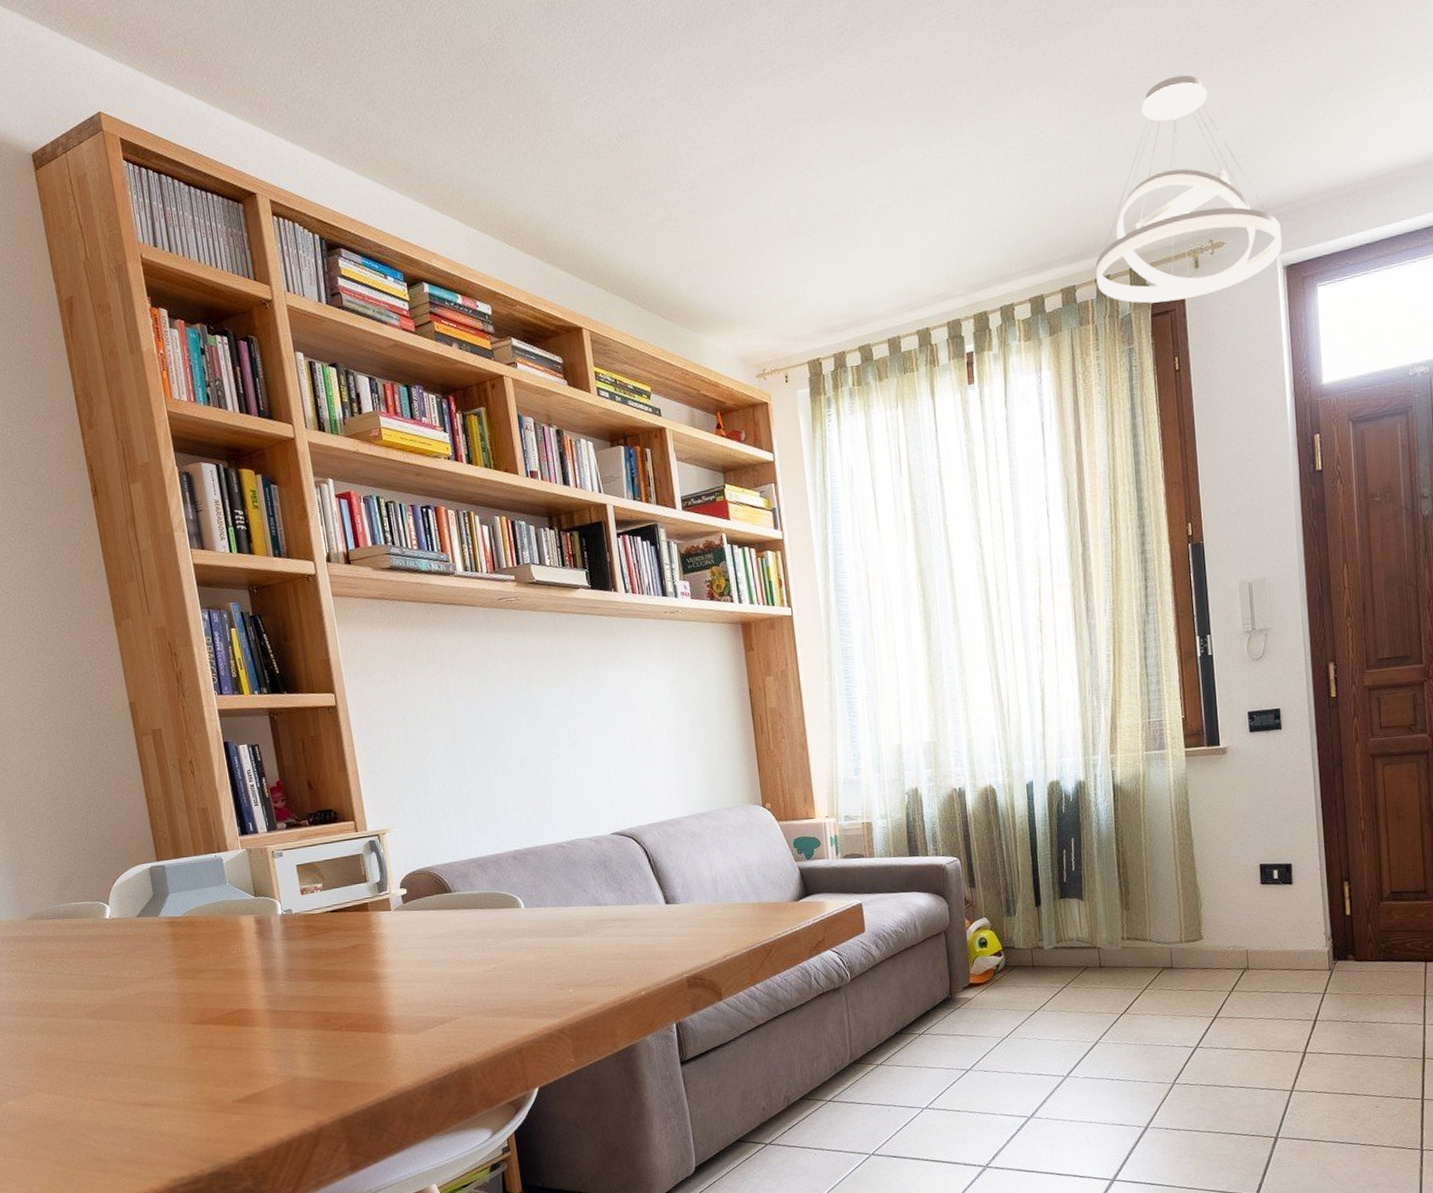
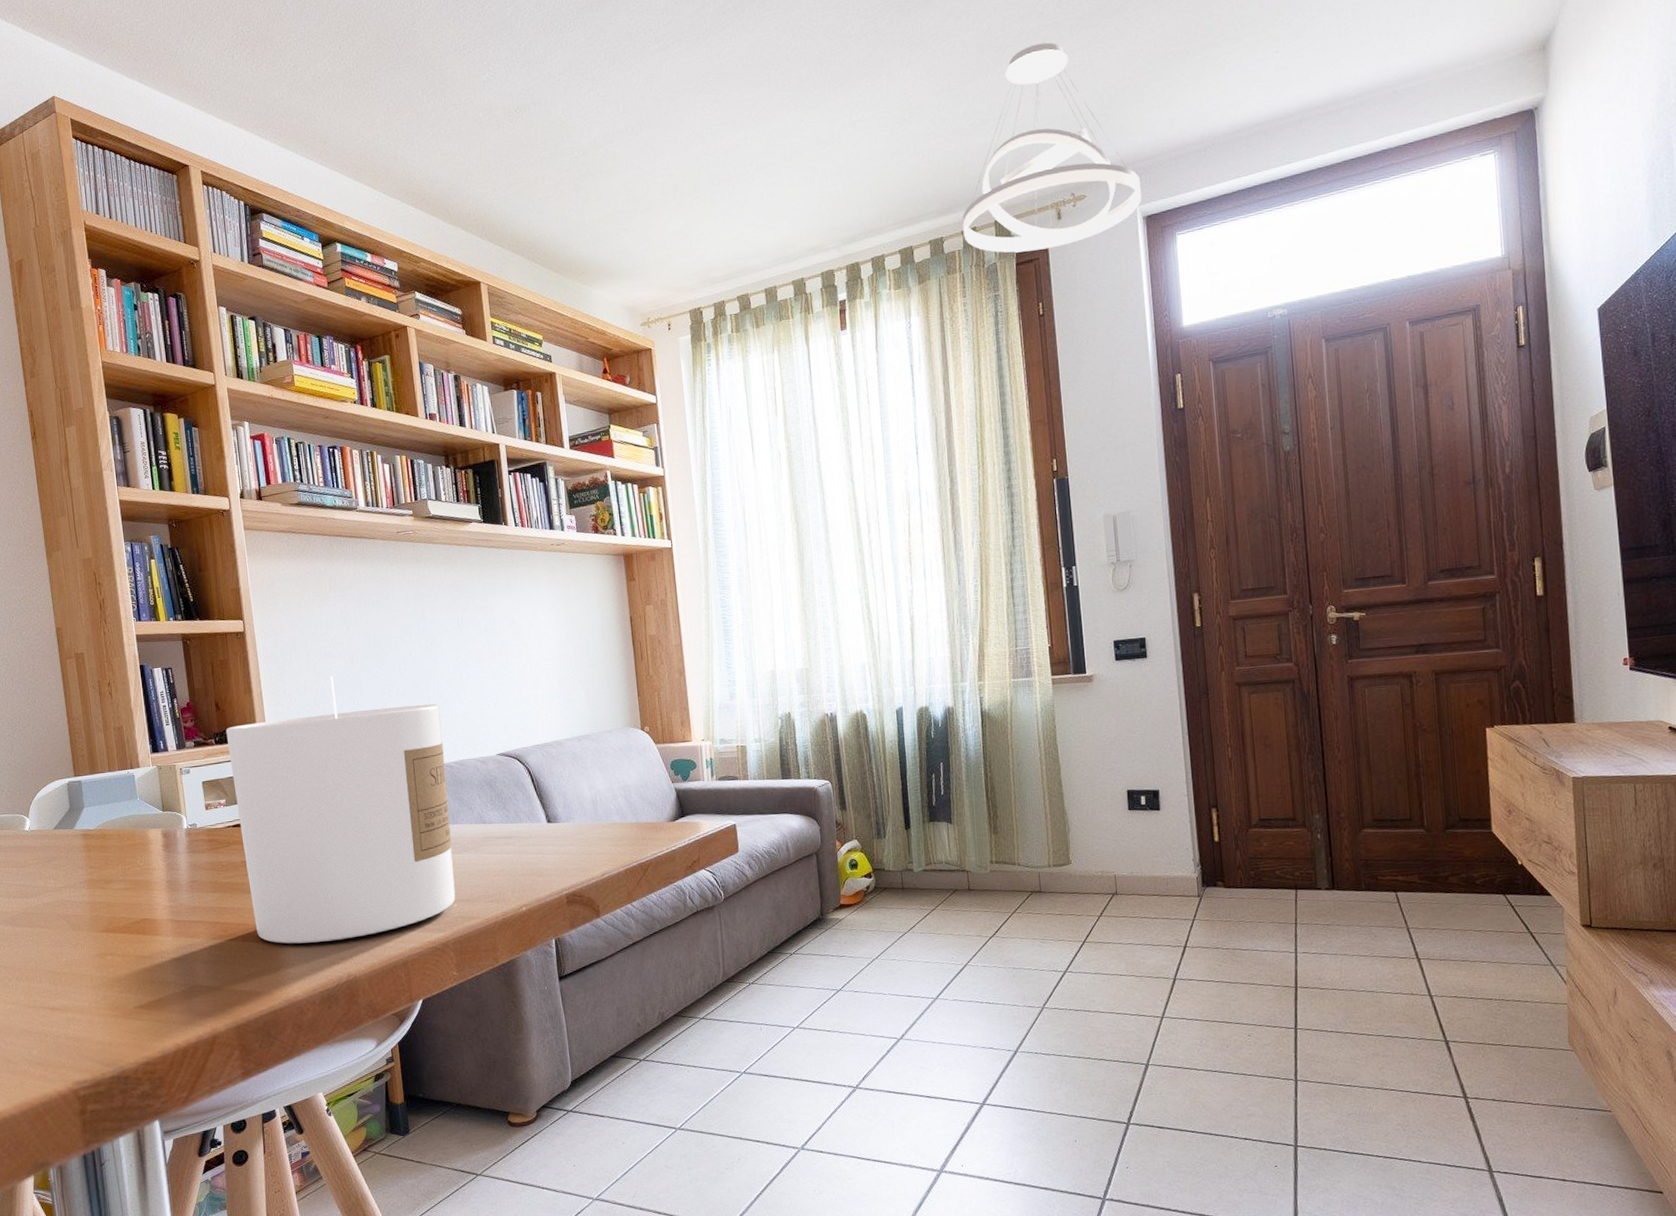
candle: none [320,752,571,1033] -> present [226,675,456,944]

